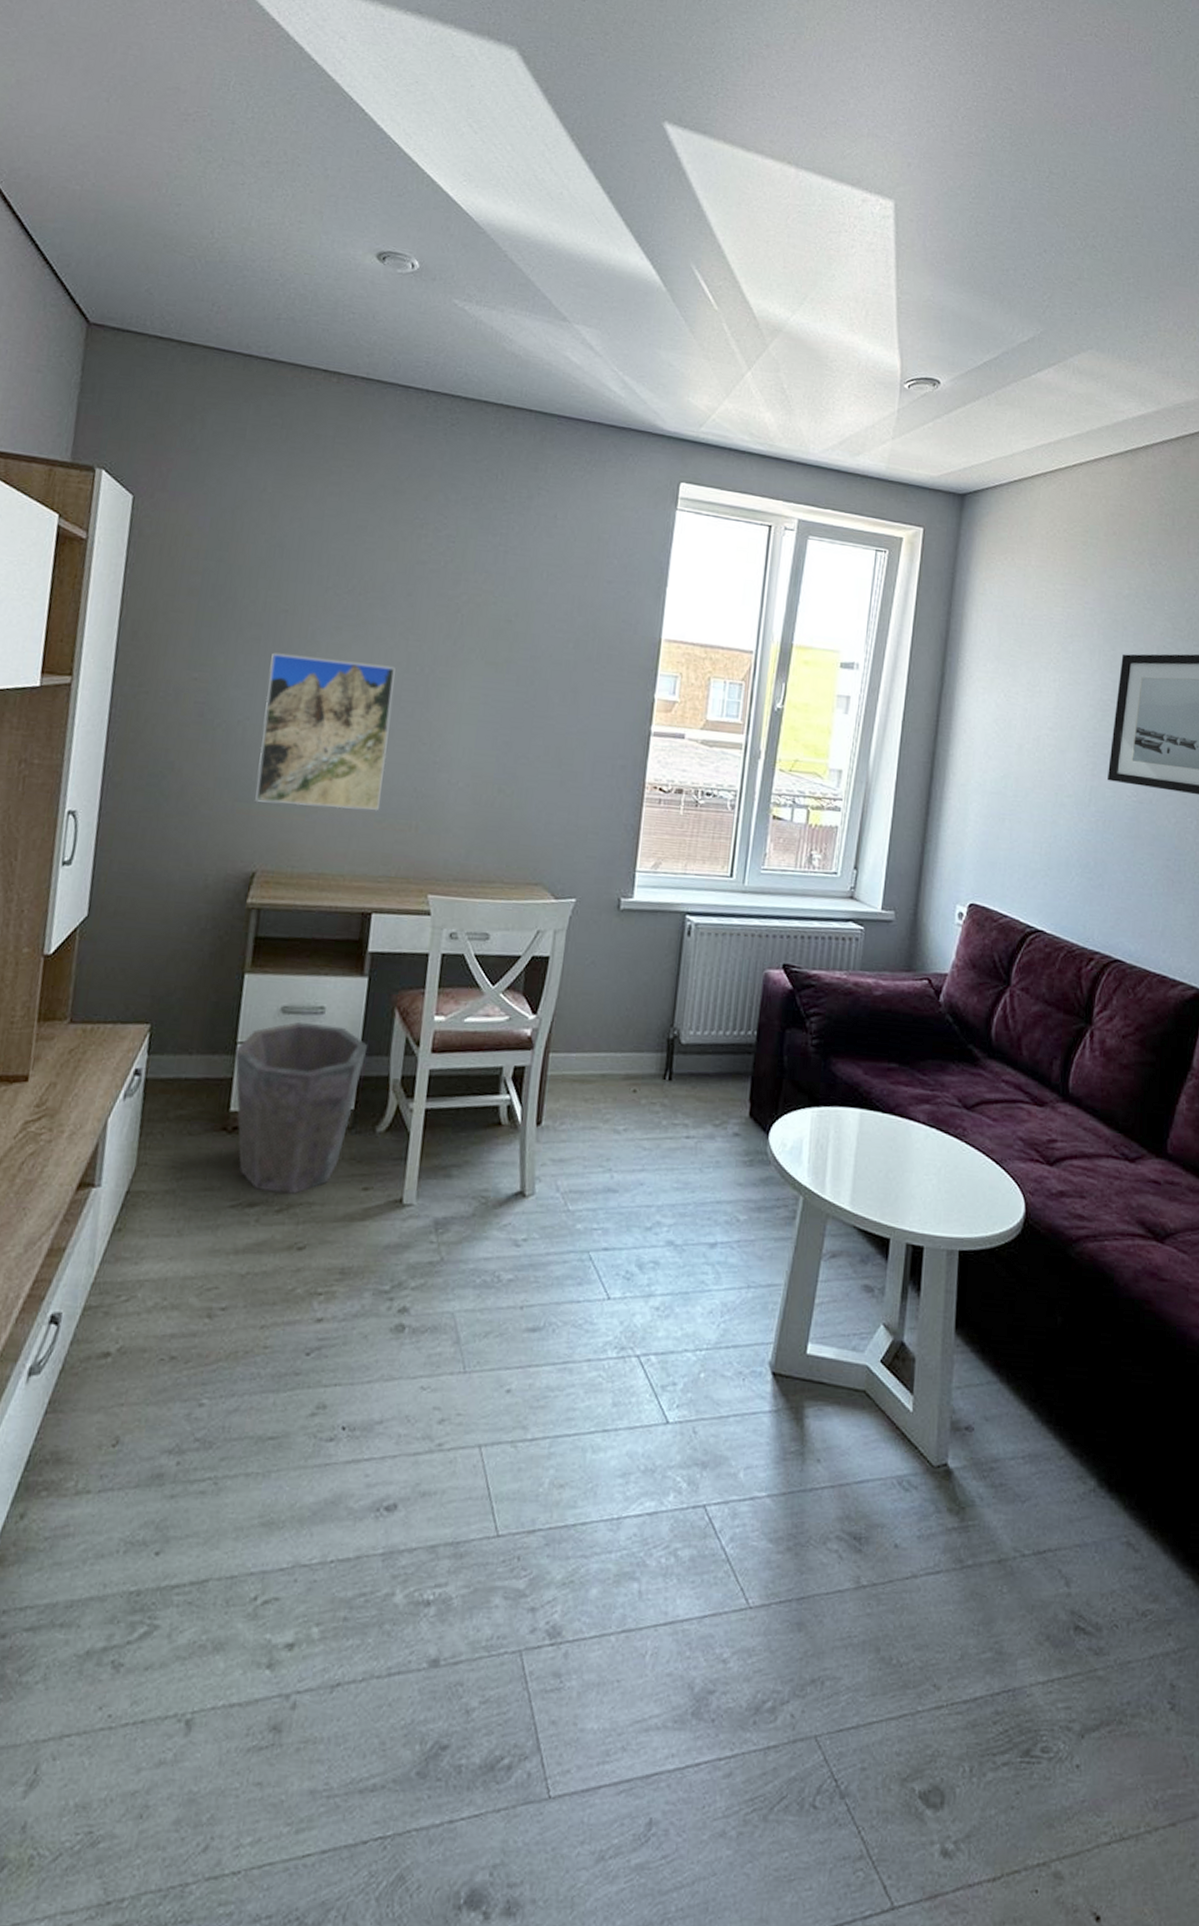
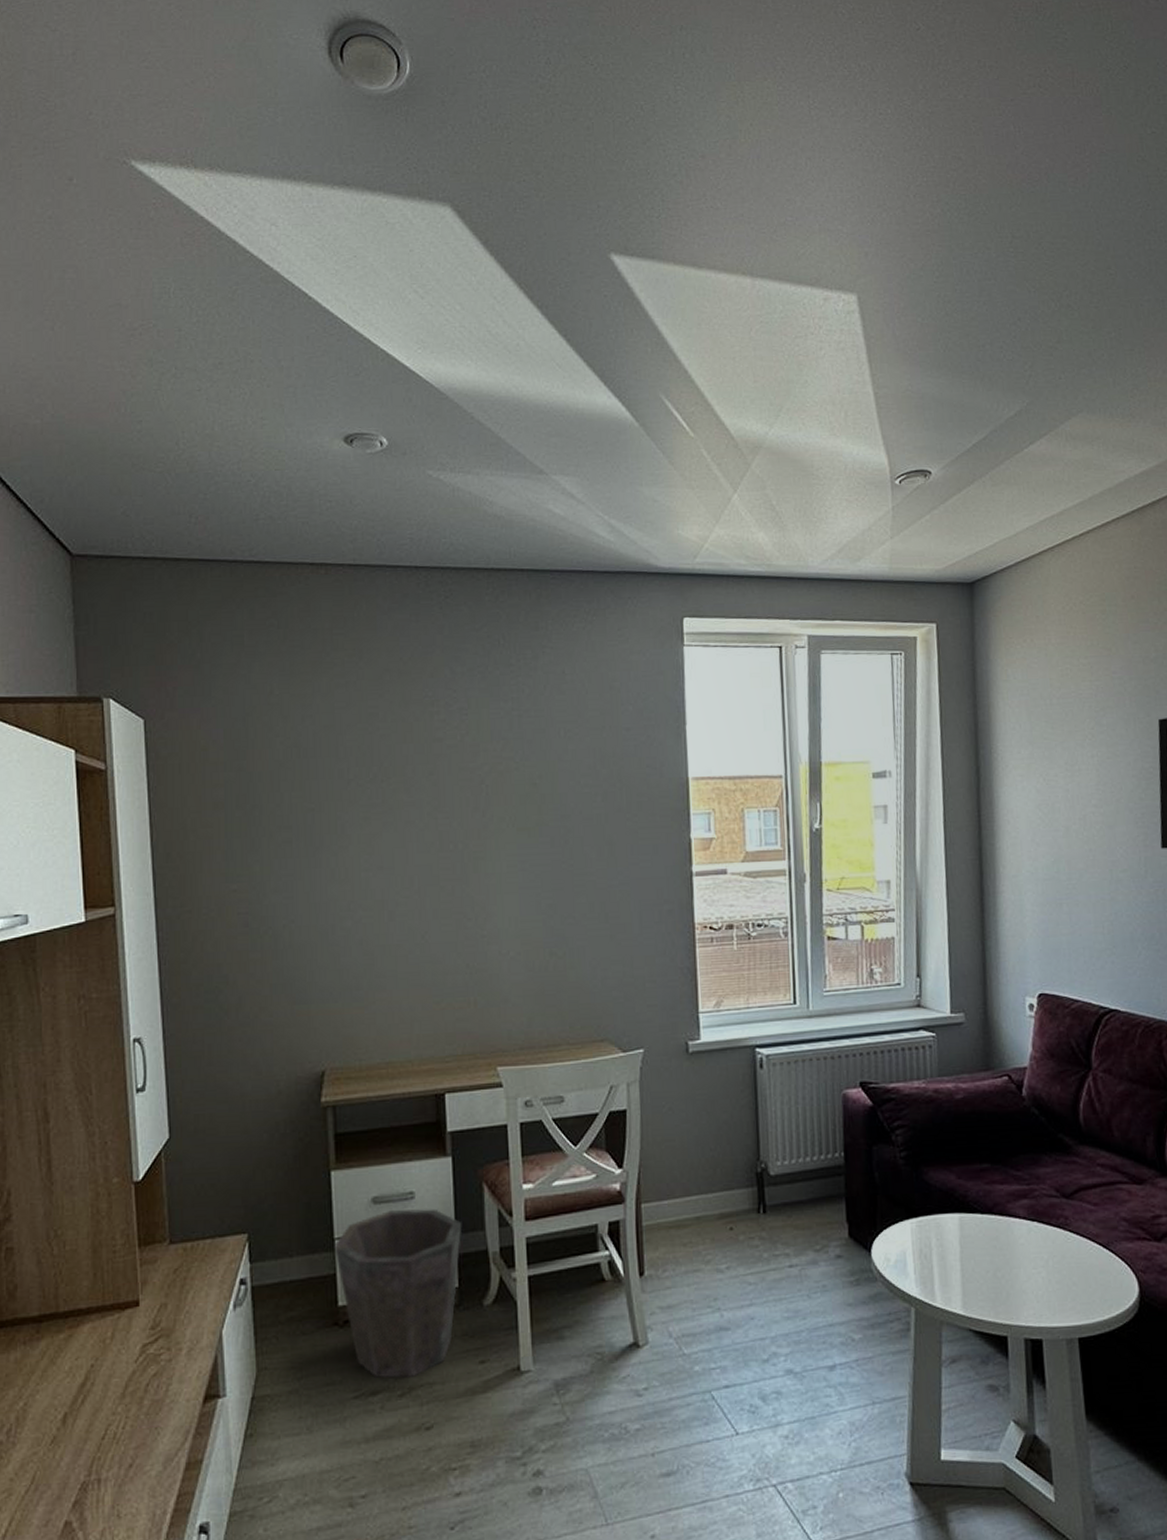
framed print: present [255,652,396,811] -> none [306,847,436,1001]

